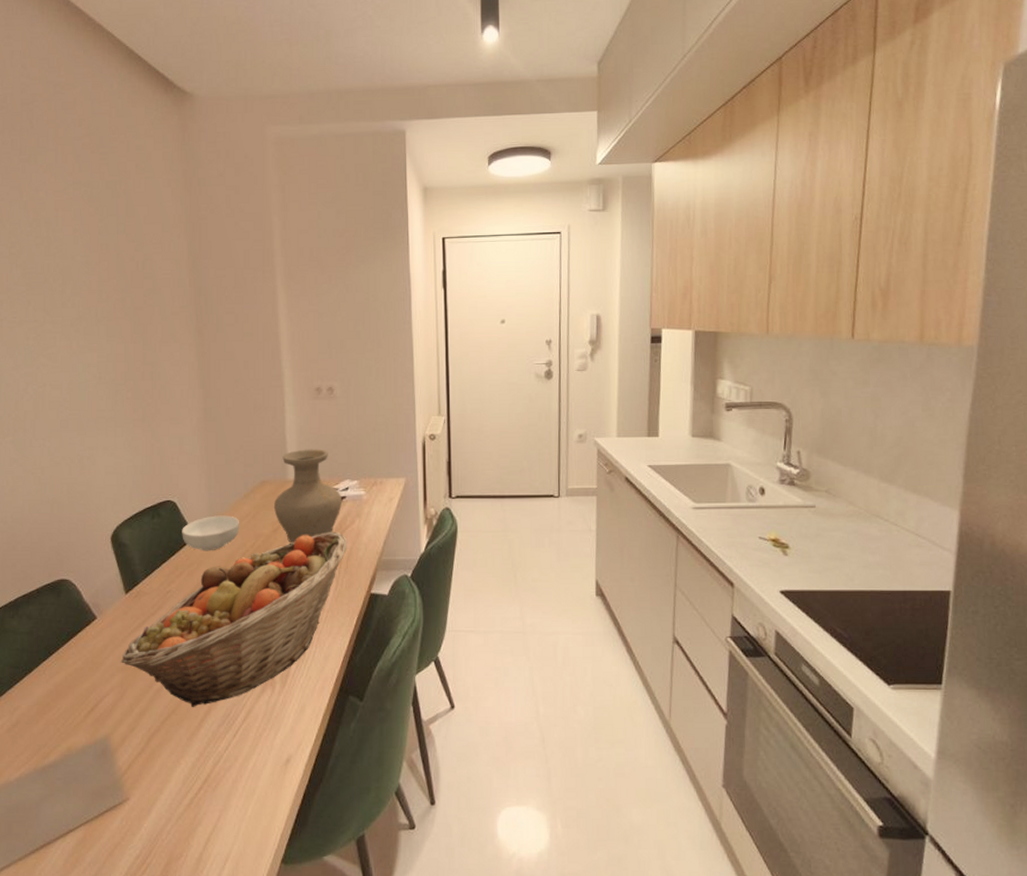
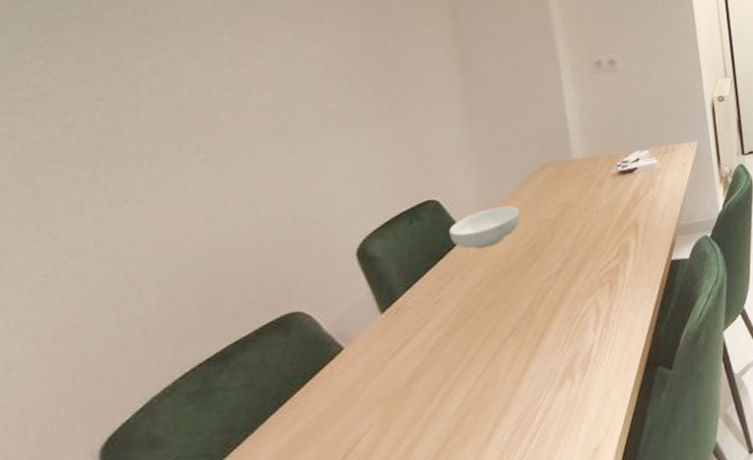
fruit basket: present [120,531,348,707] -> none [380,204,643,422]
vase: present [274,449,343,544] -> none [558,123,634,224]

